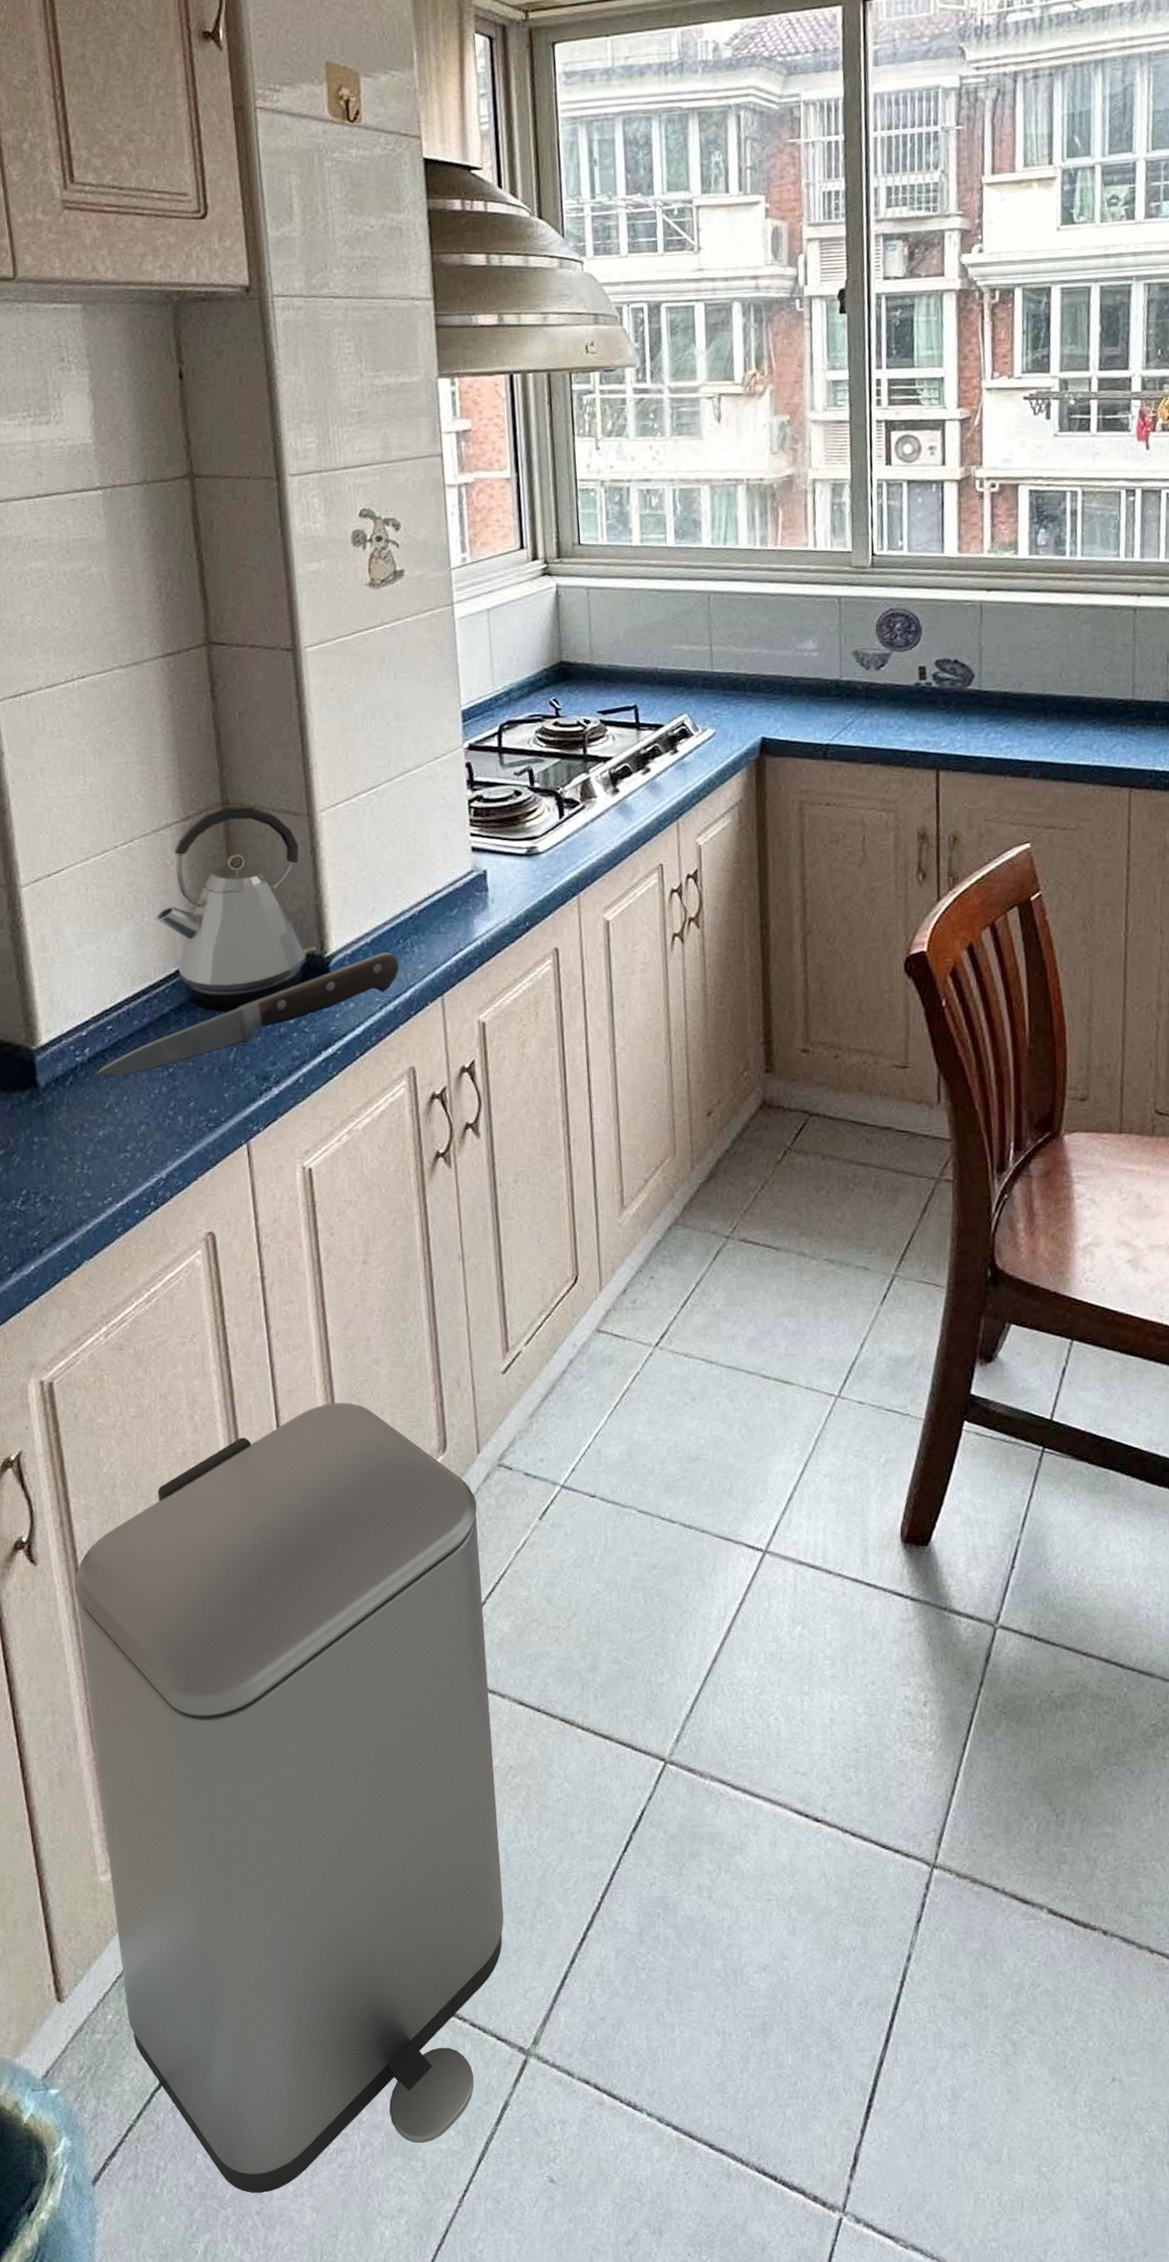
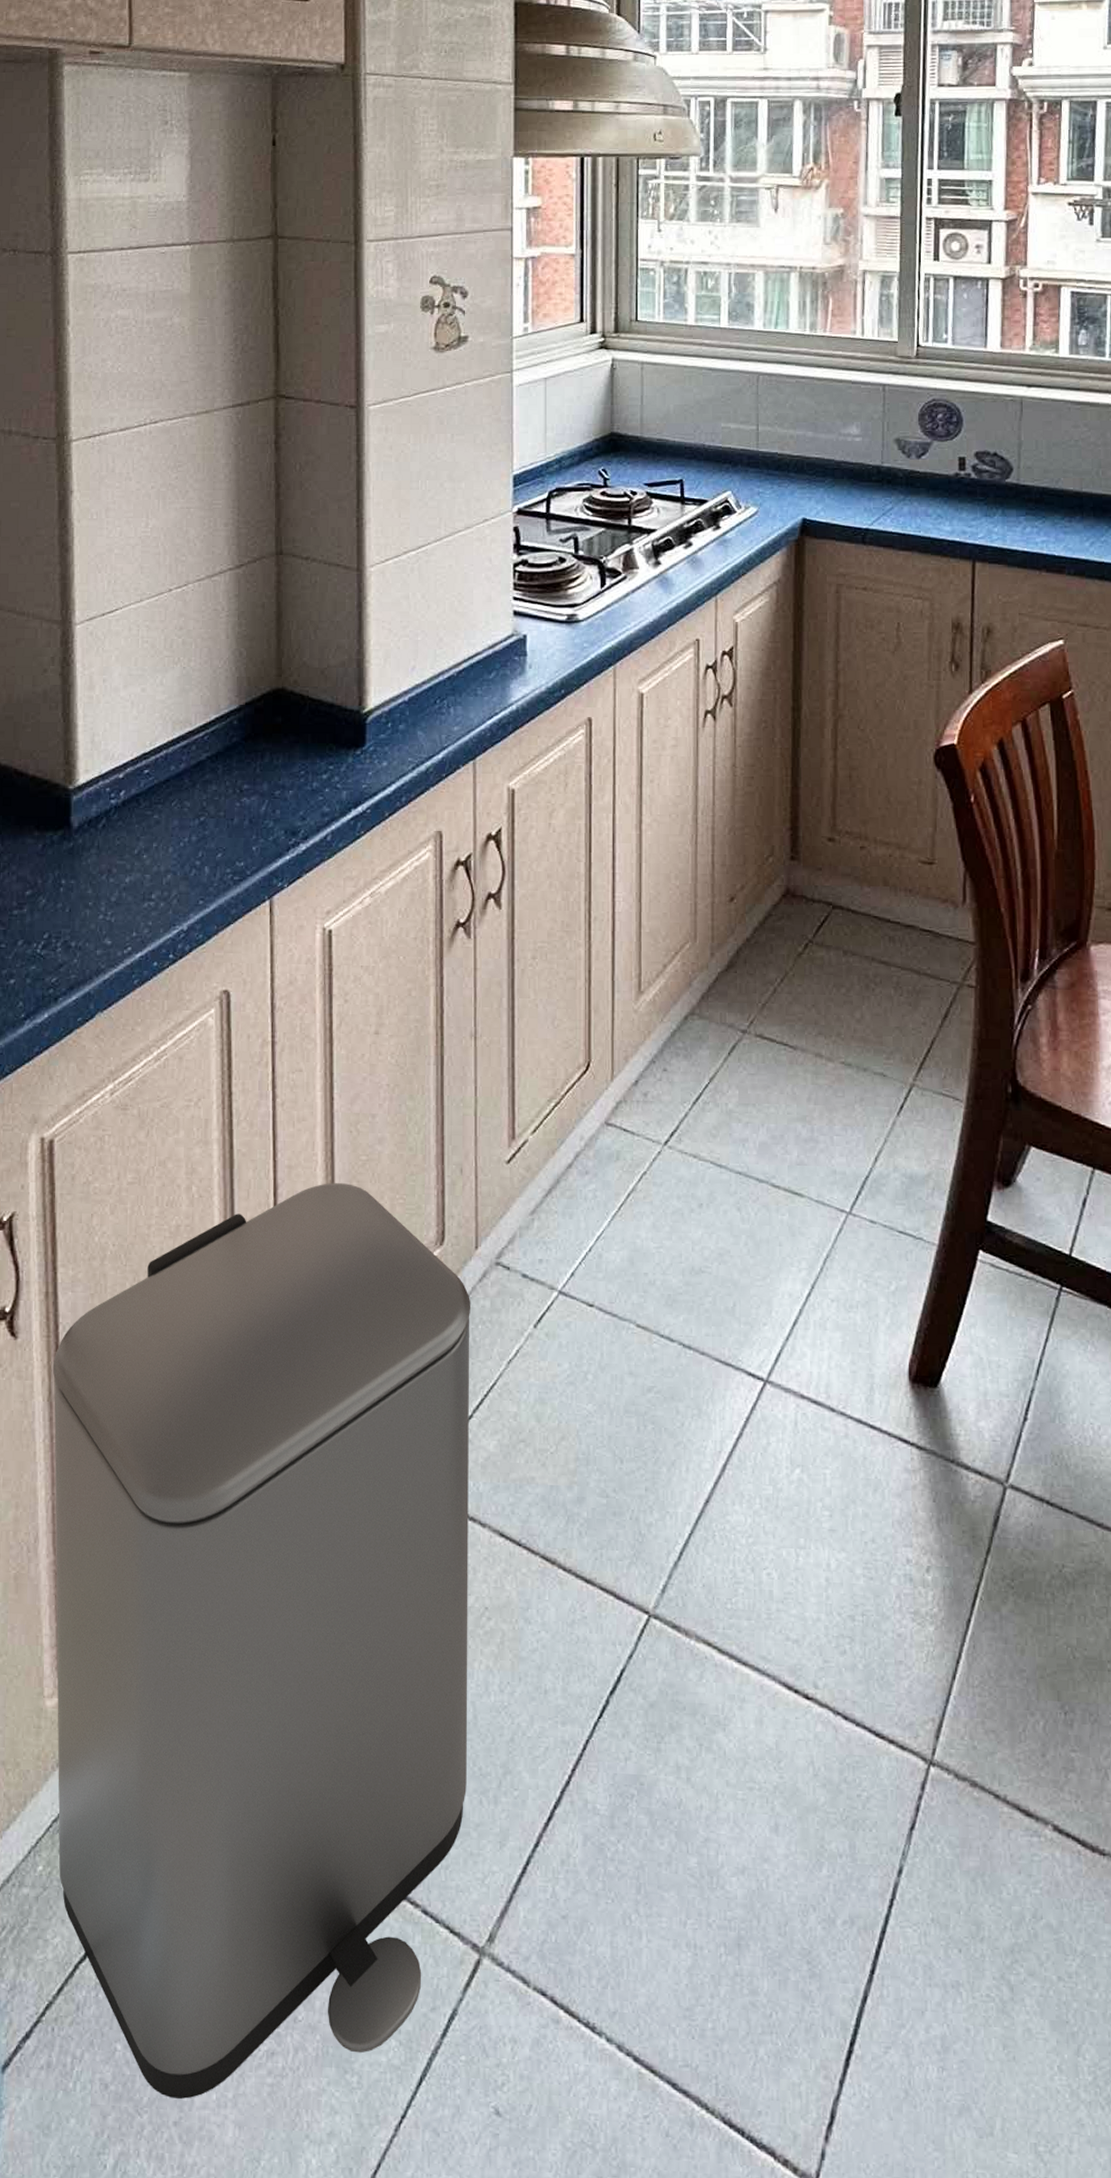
kitchen knife: present [95,952,399,1077] -> none [128,712,434,822]
kettle: present [155,806,317,1013] -> none [201,556,355,763]

